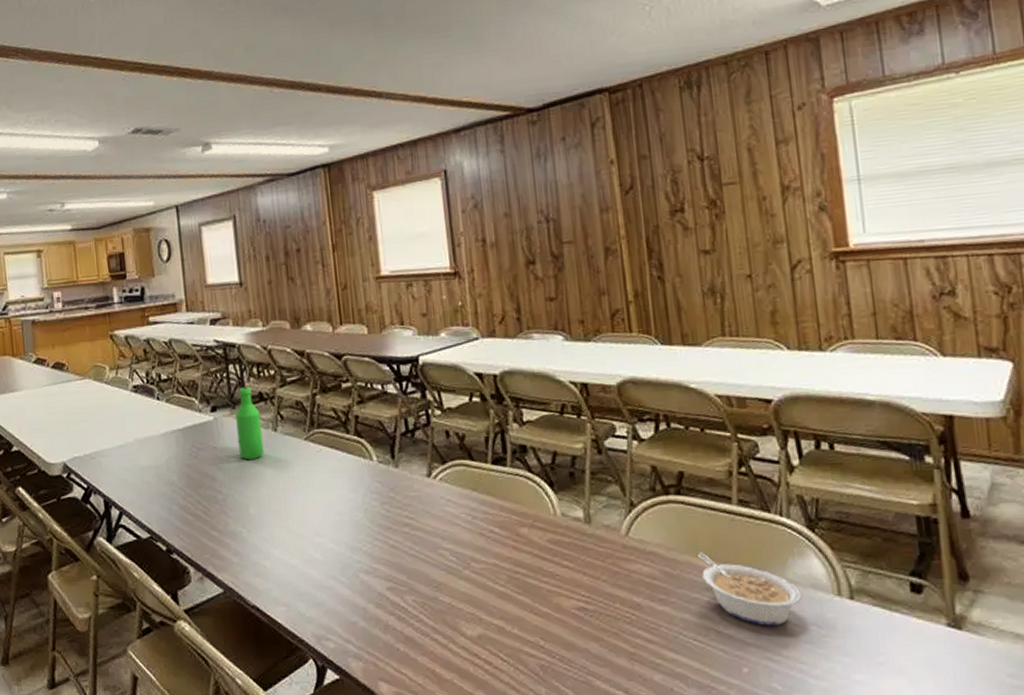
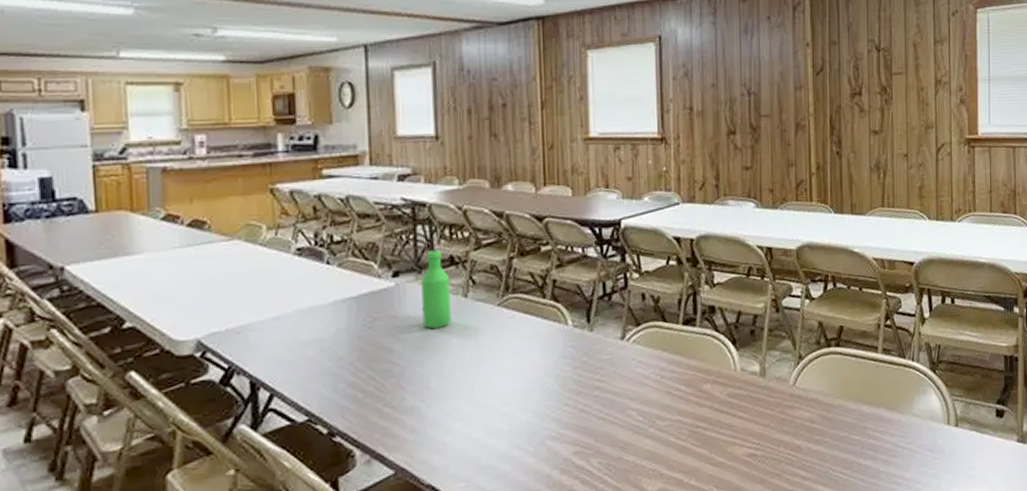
legume: present [698,552,801,626] -> none [849,395,922,455]

